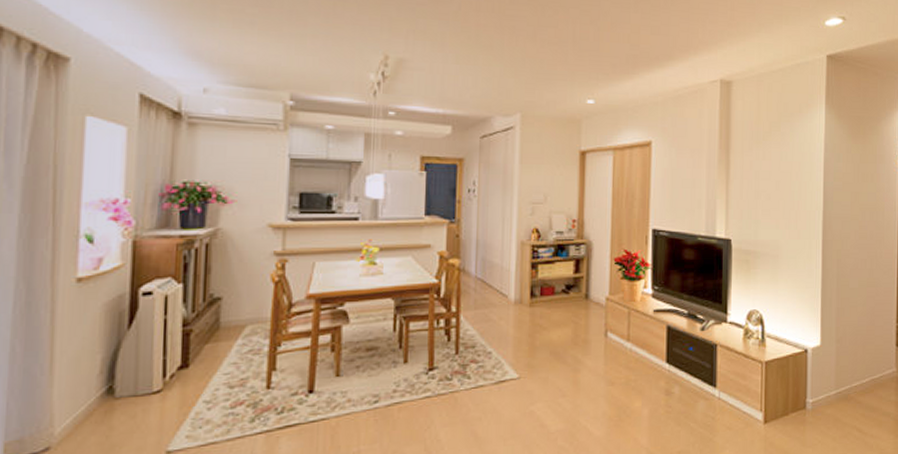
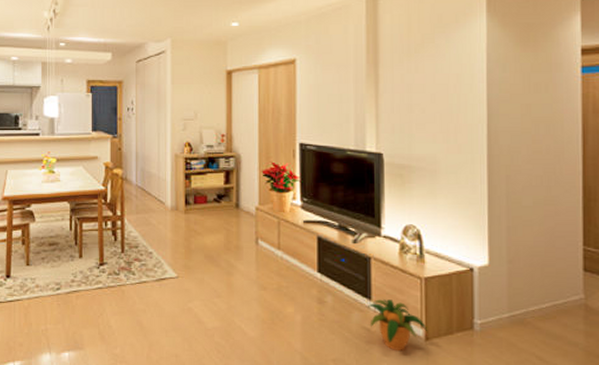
potted plant: none [713,385,767,436] -> present [368,299,428,351]

